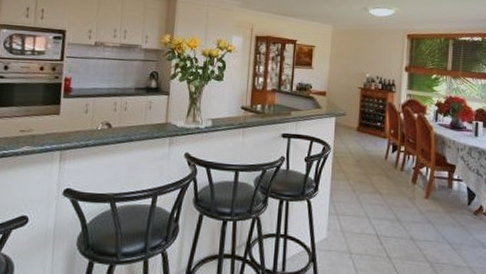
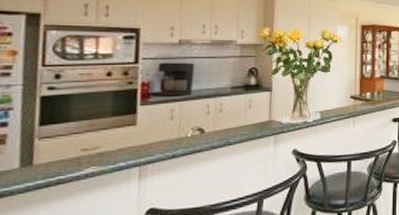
coffee maker: none [71,61,106,93] -> present [150,62,194,97]

